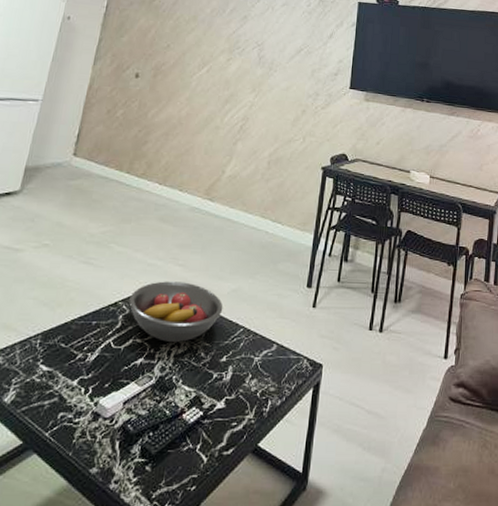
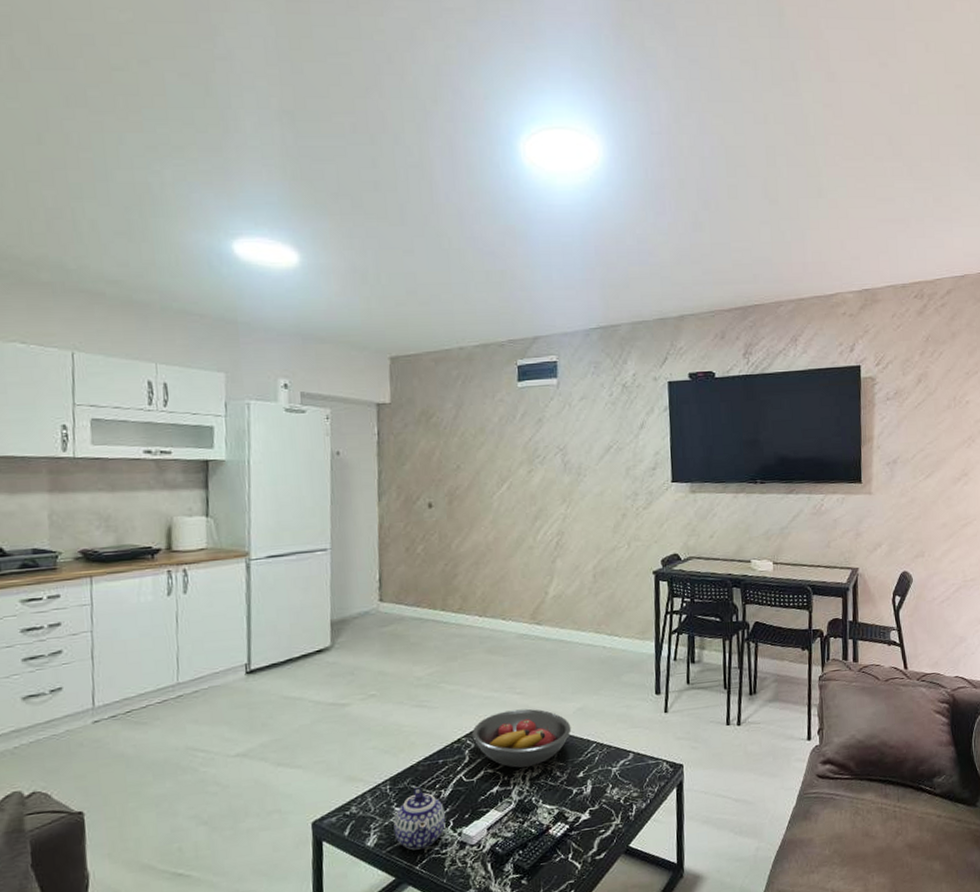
teapot: none [32,346,88,414] -> present [393,786,446,850]

